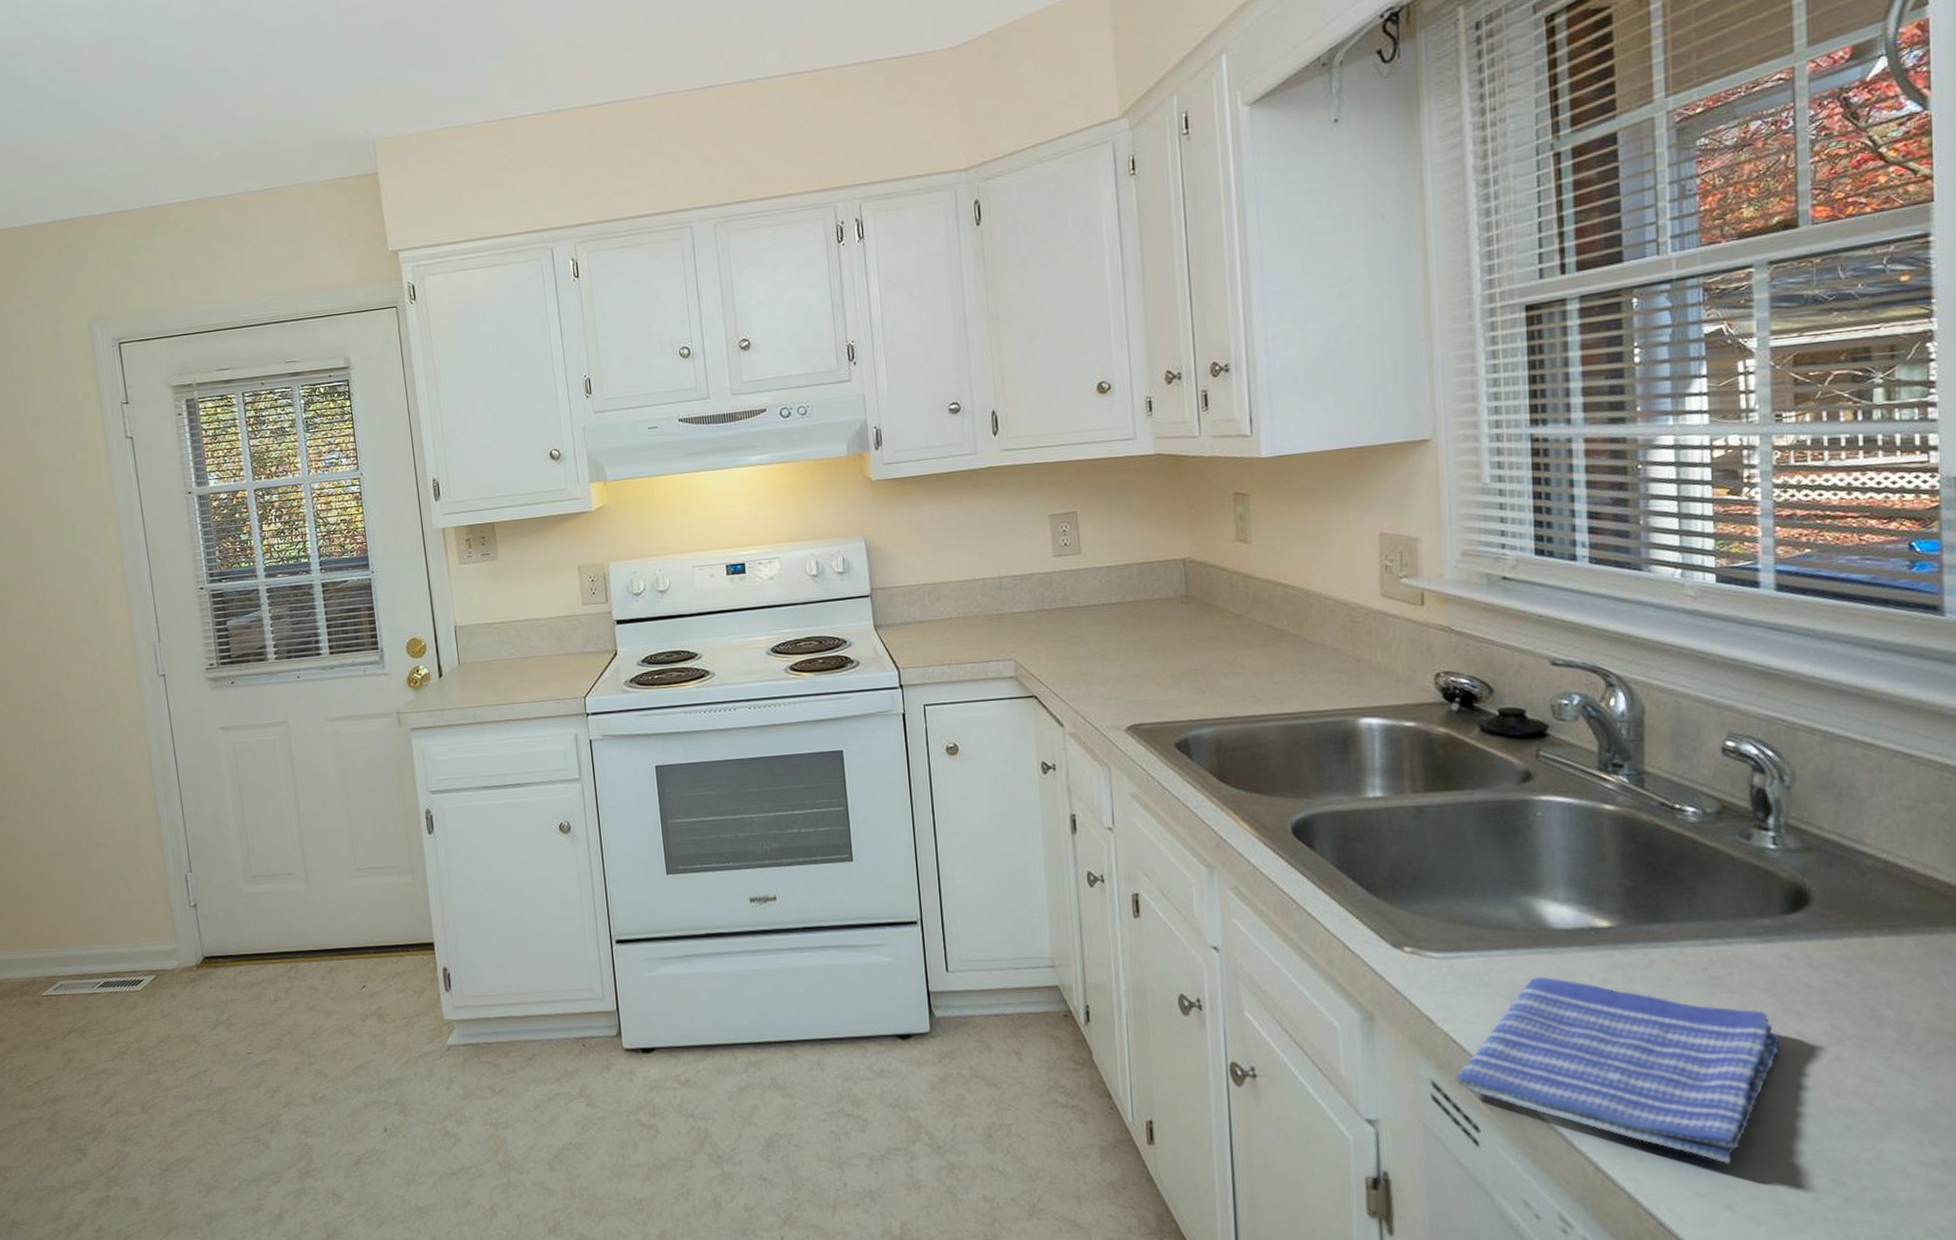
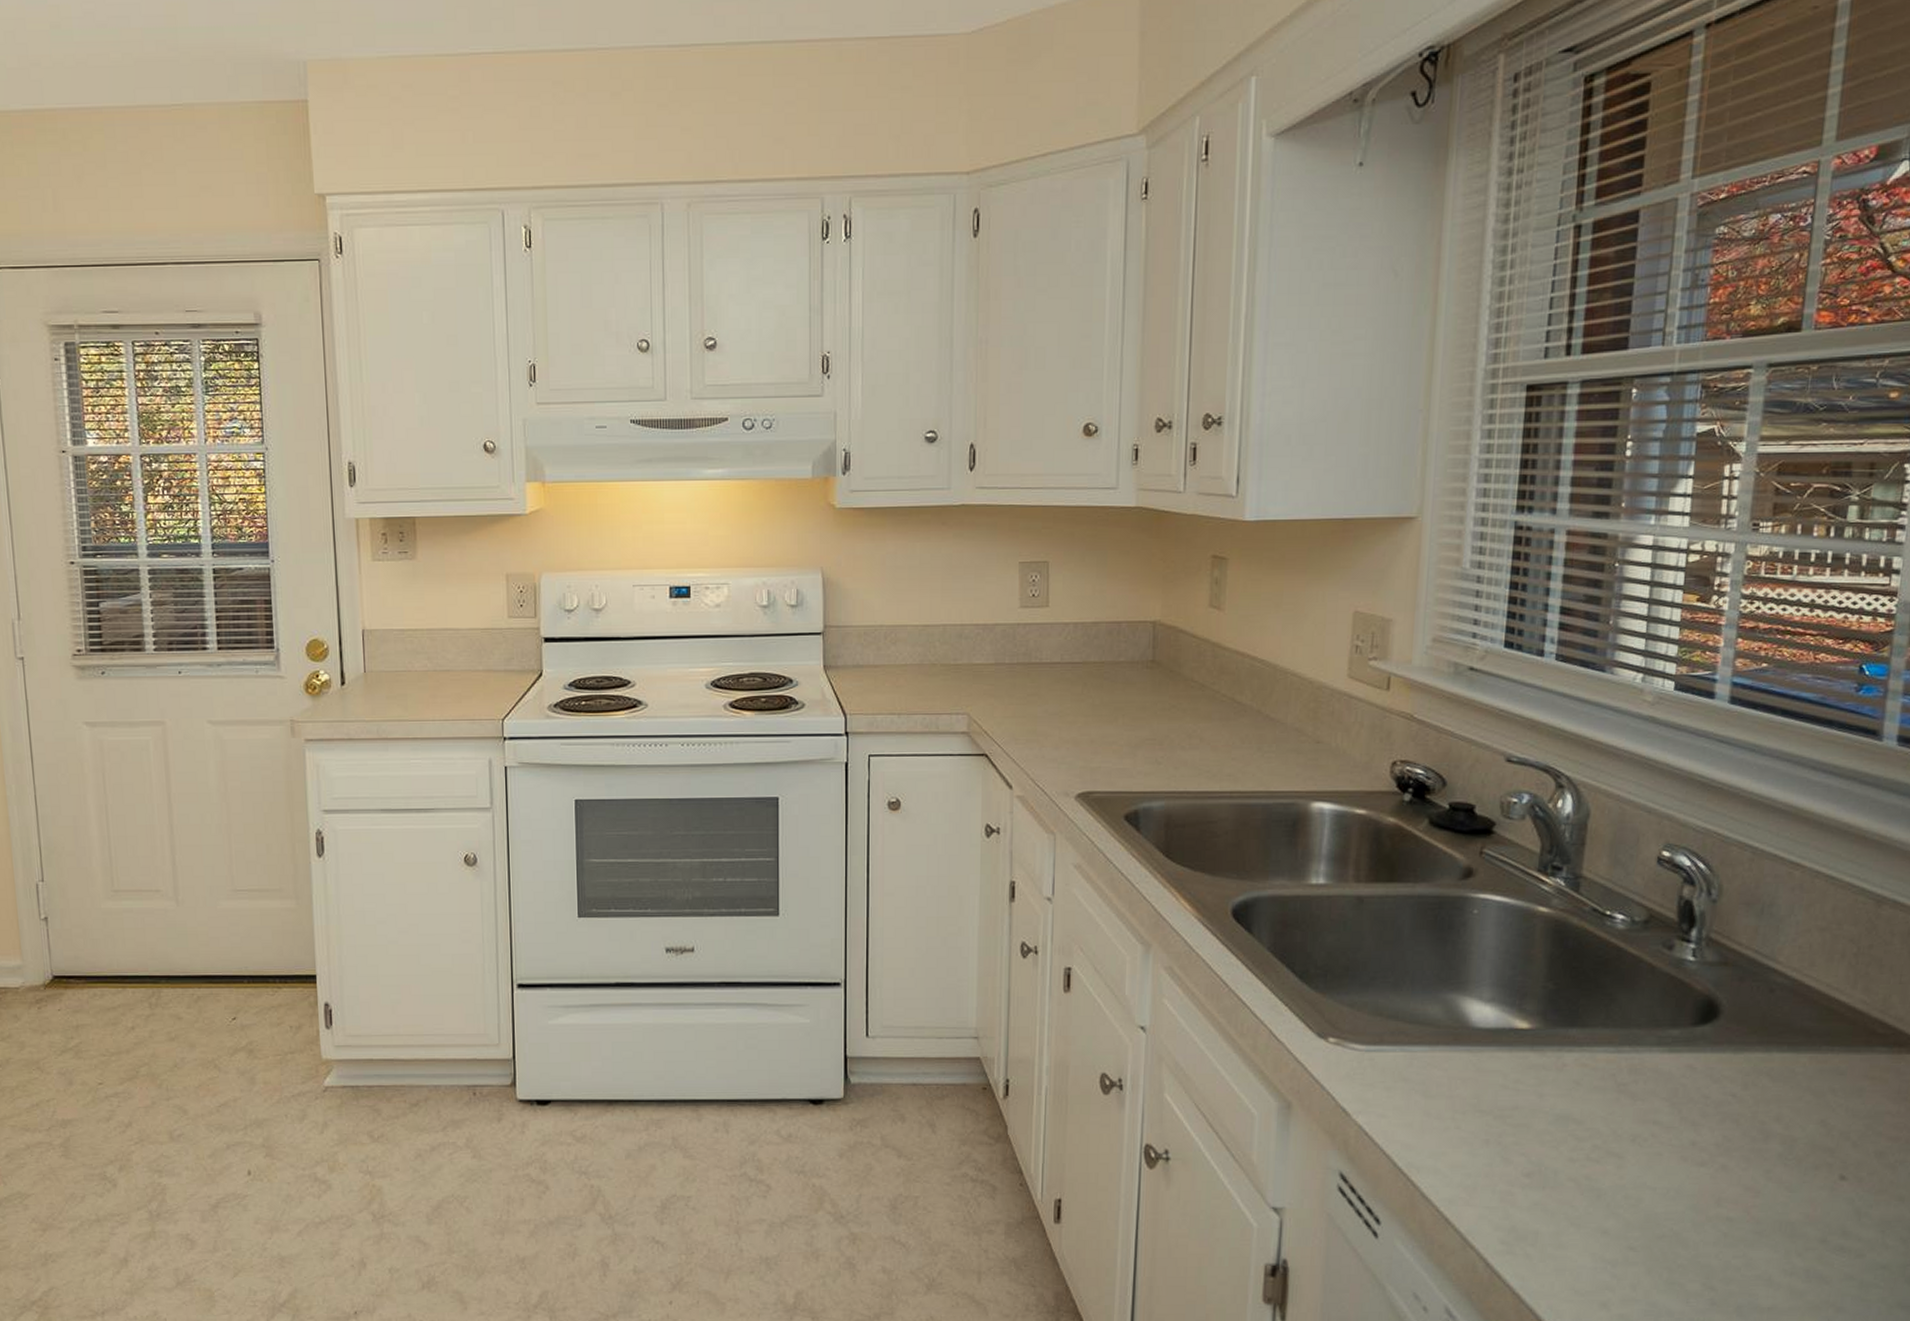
dish towel: present [1455,976,1780,1164] -> none [1362,1074,1674,1266]

